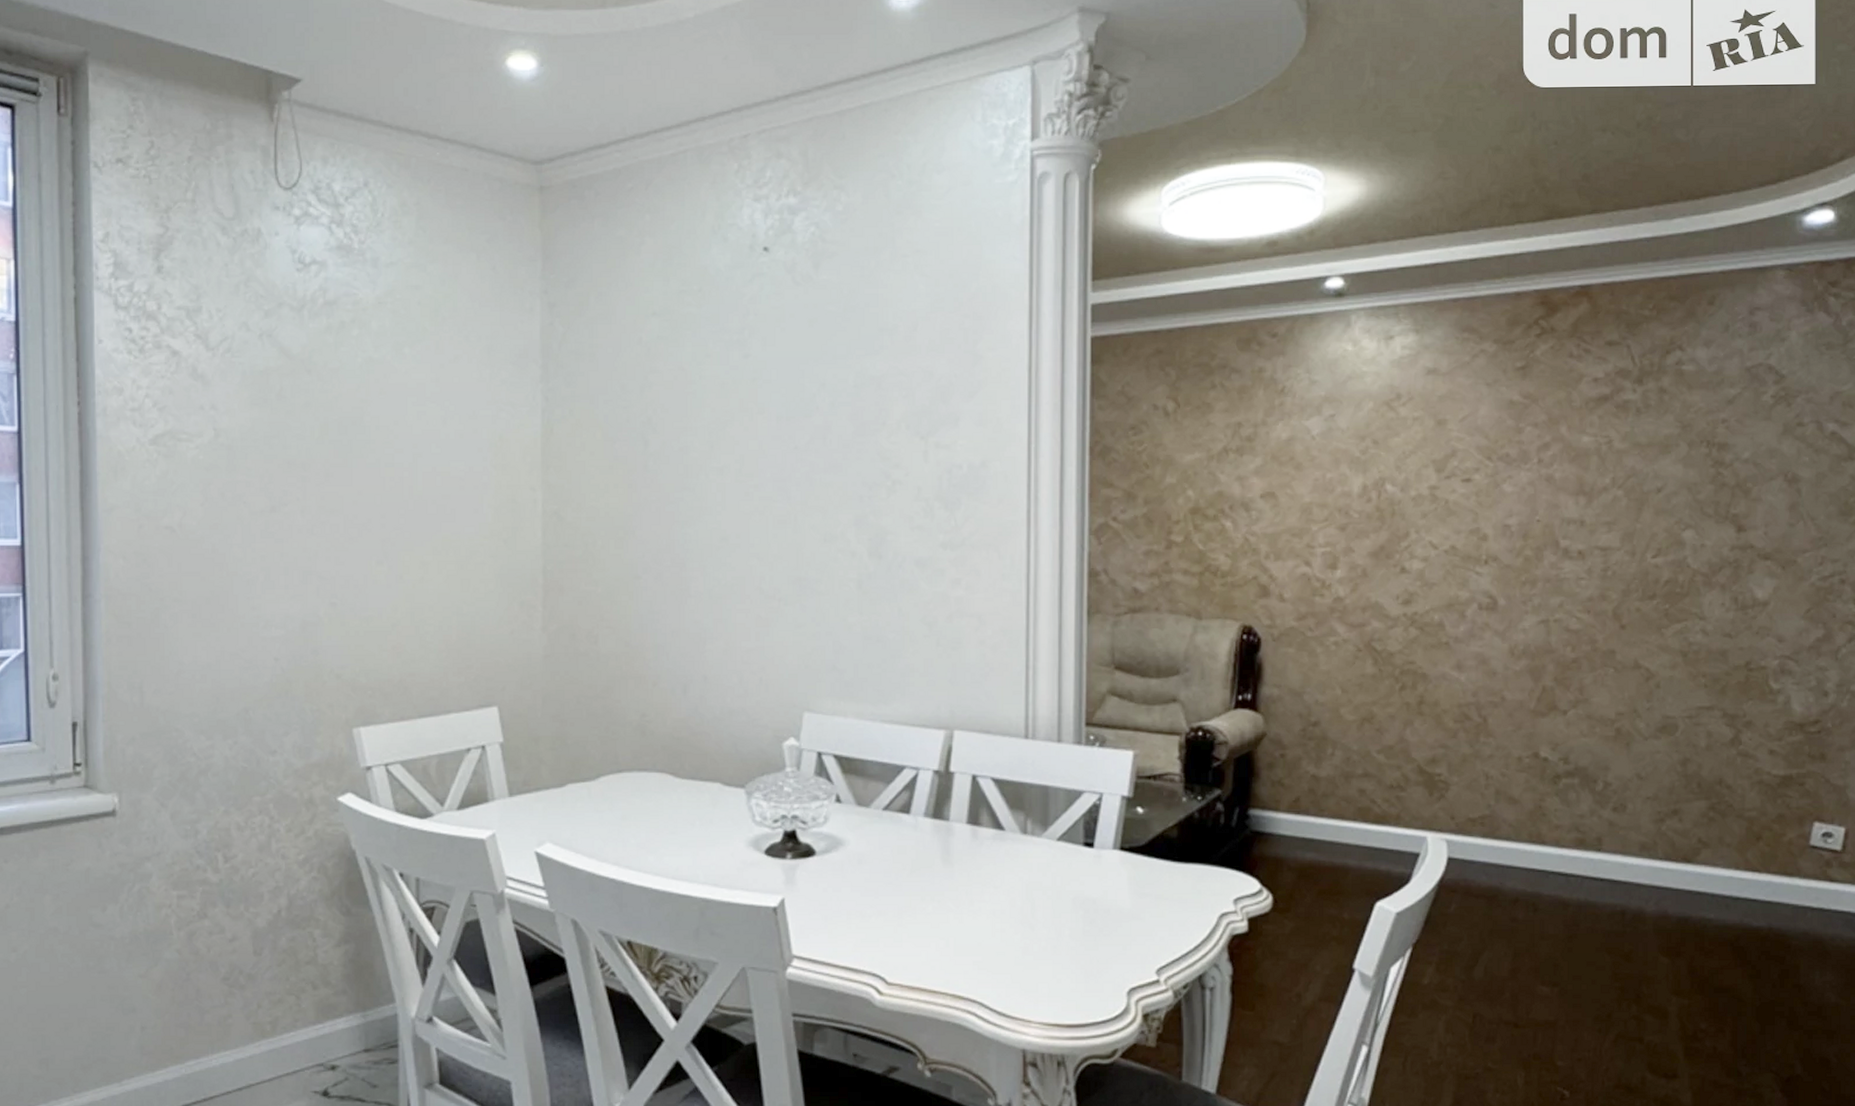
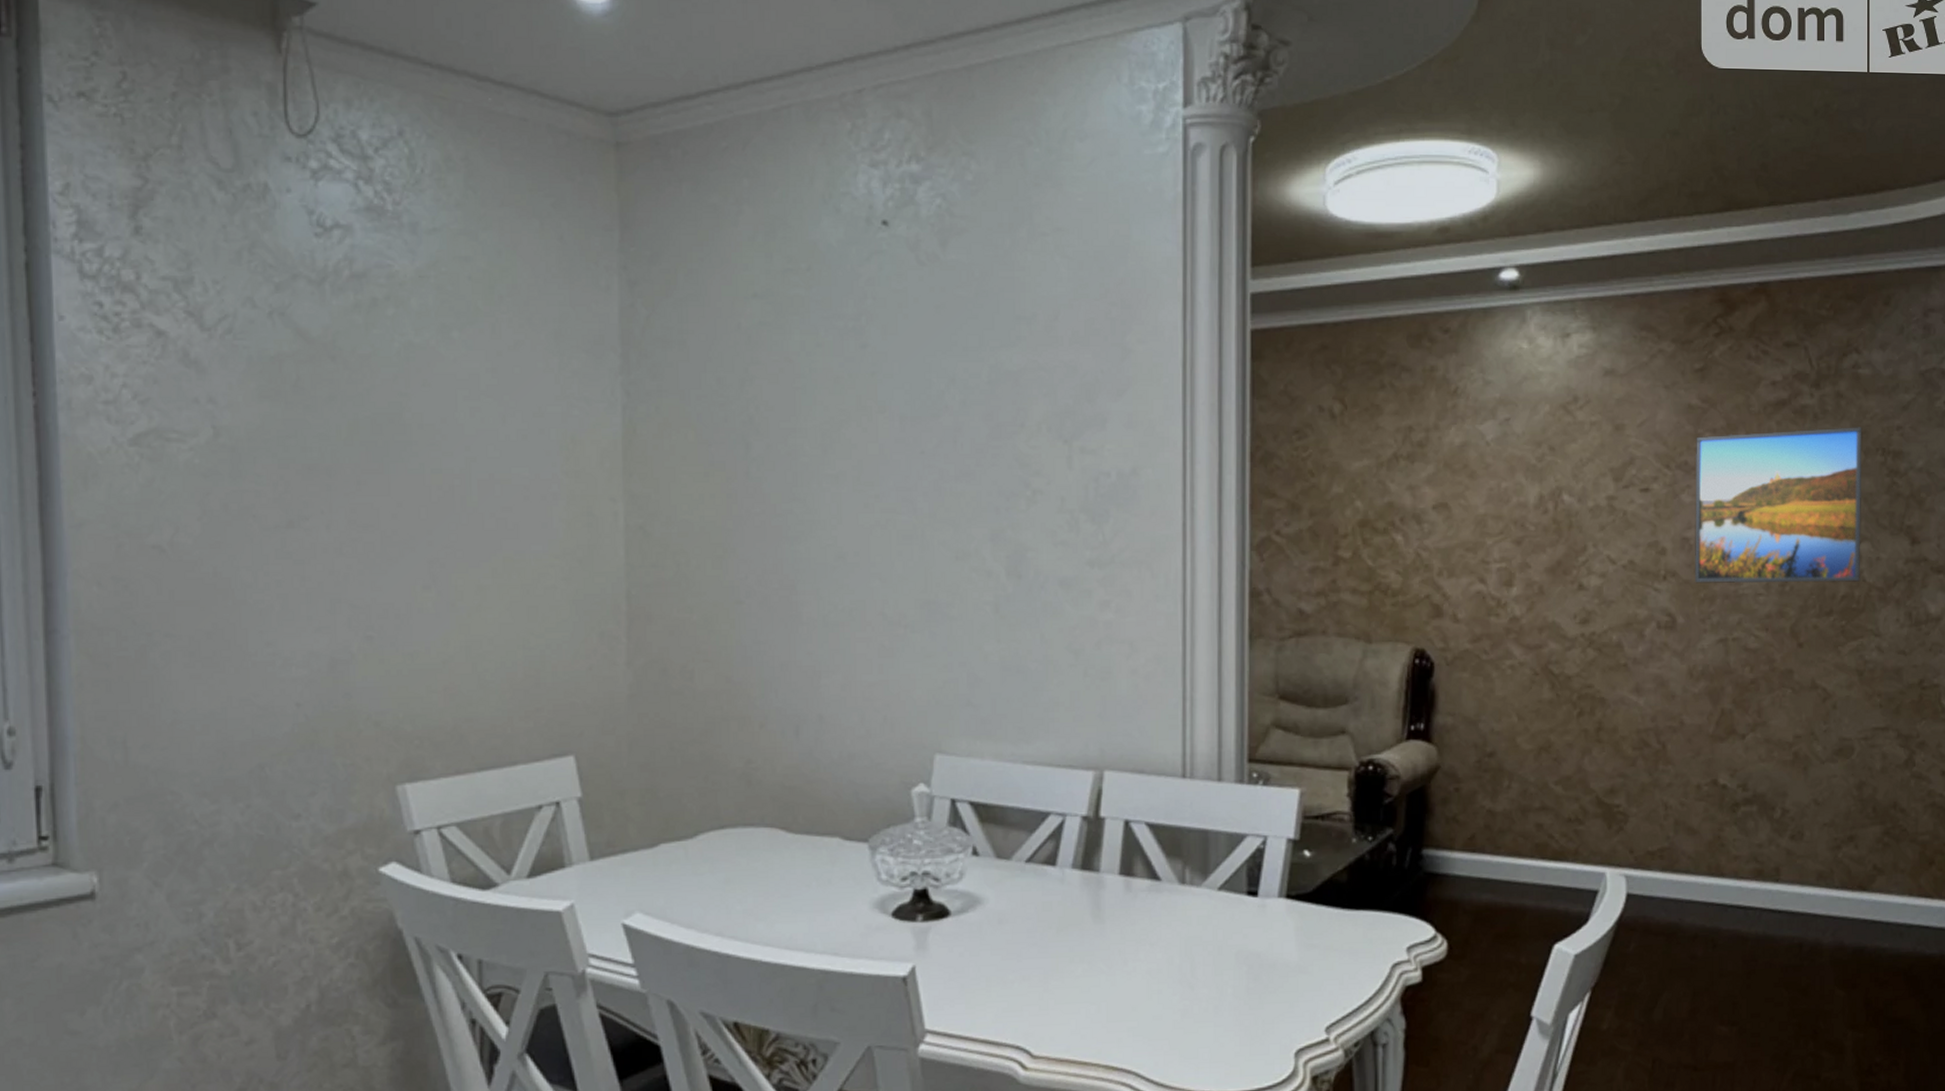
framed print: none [1516,420,1686,568] -> present [1695,427,1862,584]

